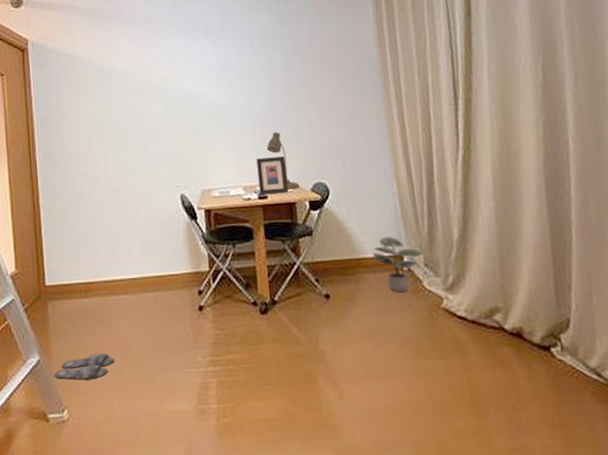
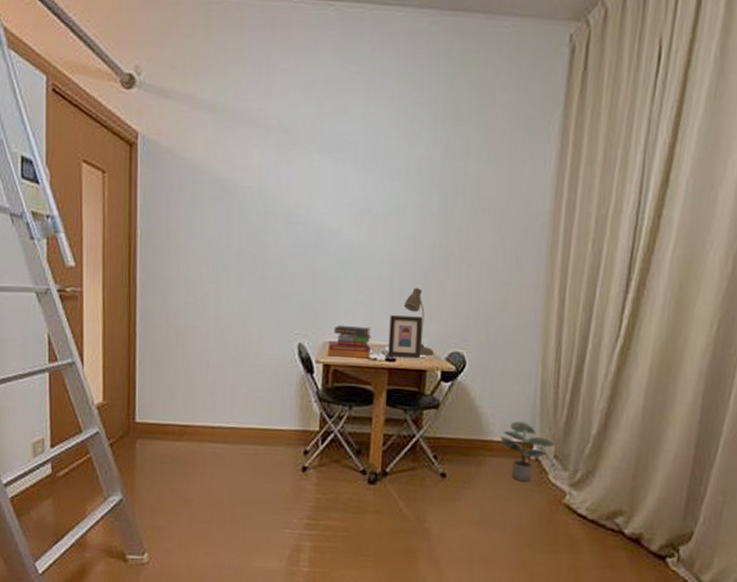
slippers: present [54,353,114,380] -> none [136,500,203,527]
books: none [206,172,245,202] -> present [327,325,371,359]

